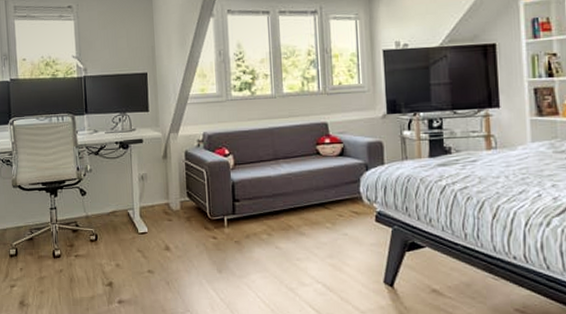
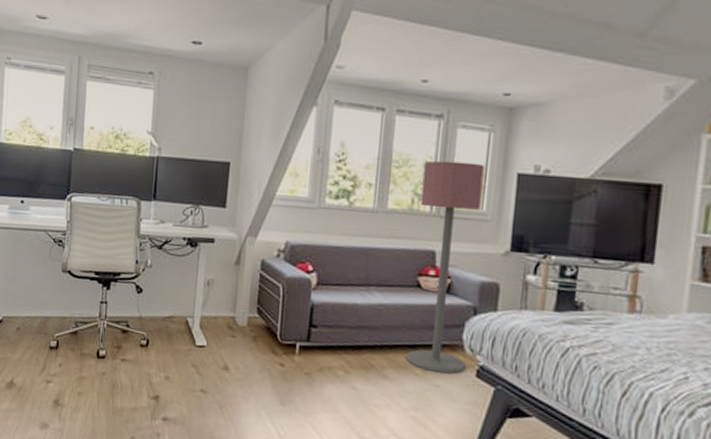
floor lamp: none [307,46,367,223] -> present [405,160,484,374]

